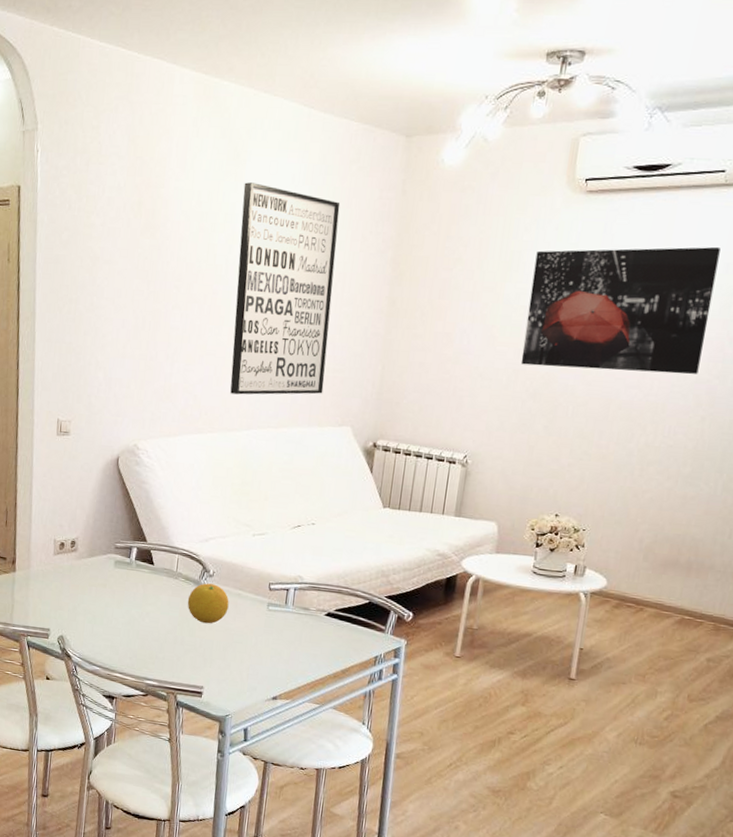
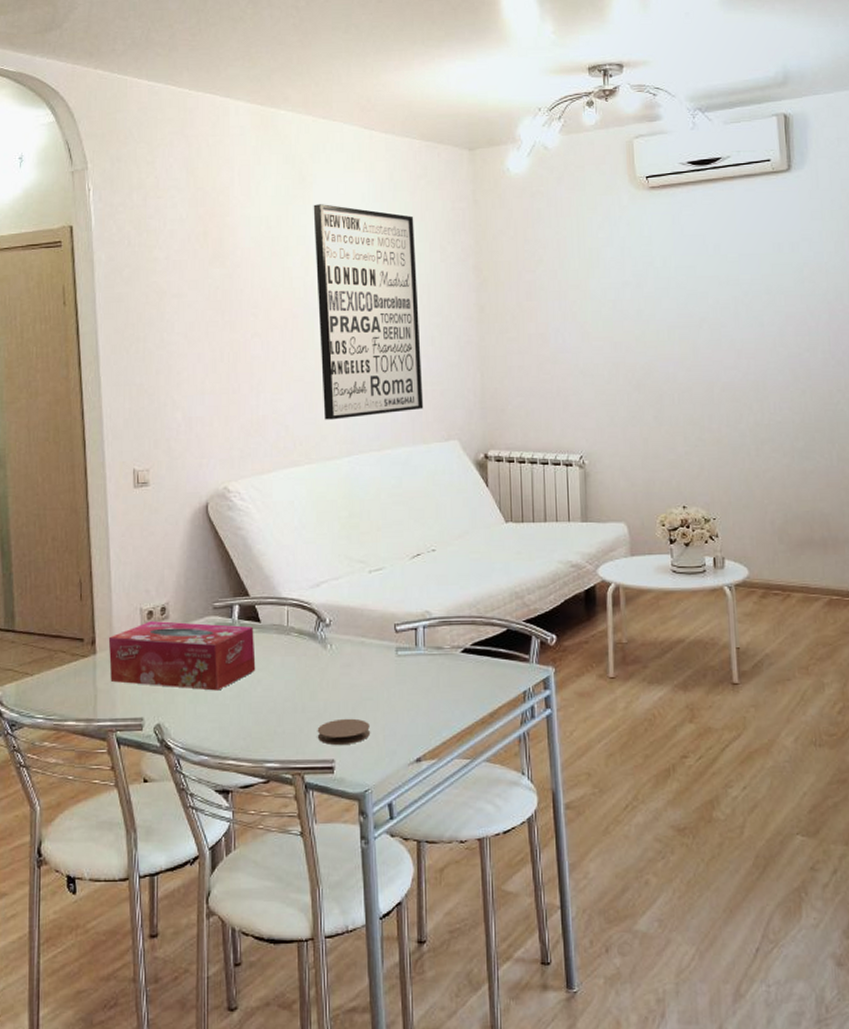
tissue box: none [25,551,148,616] -> present [108,621,256,691]
fruit: present [187,583,229,624] -> none [304,634,352,683]
coaster: none [191,654,237,677] -> present [317,718,370,745]
wall art: present [520,246,720,374] -> none [613,228,789,357]

